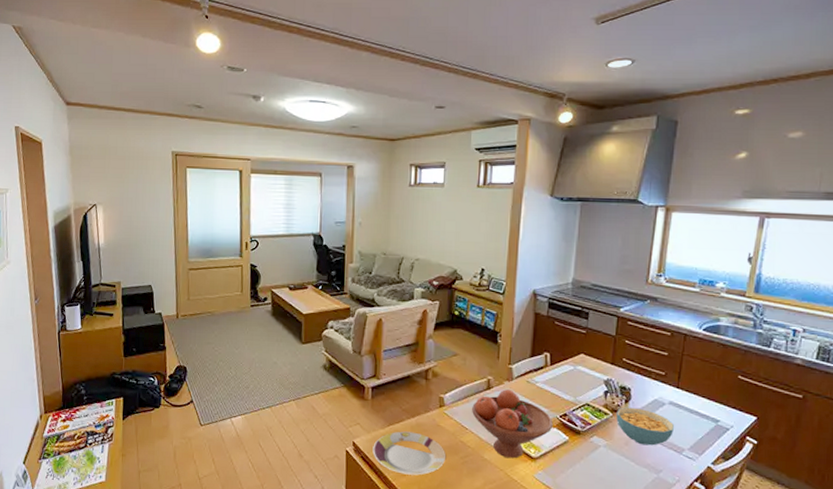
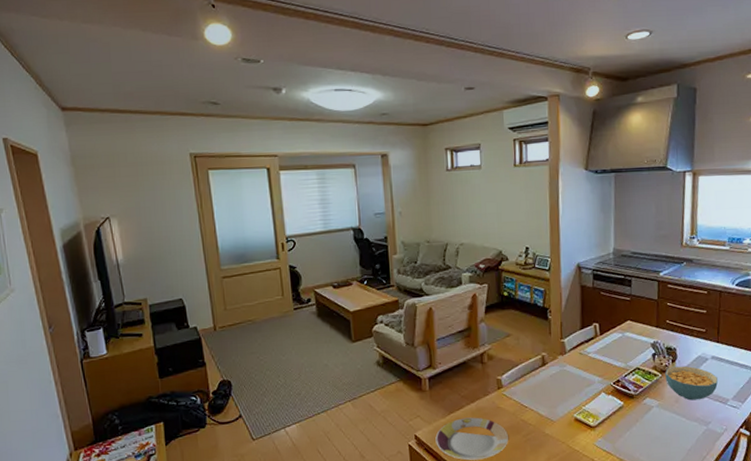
fruit bowl: present [472,389,553,459] -> none [529,363,608,431]

